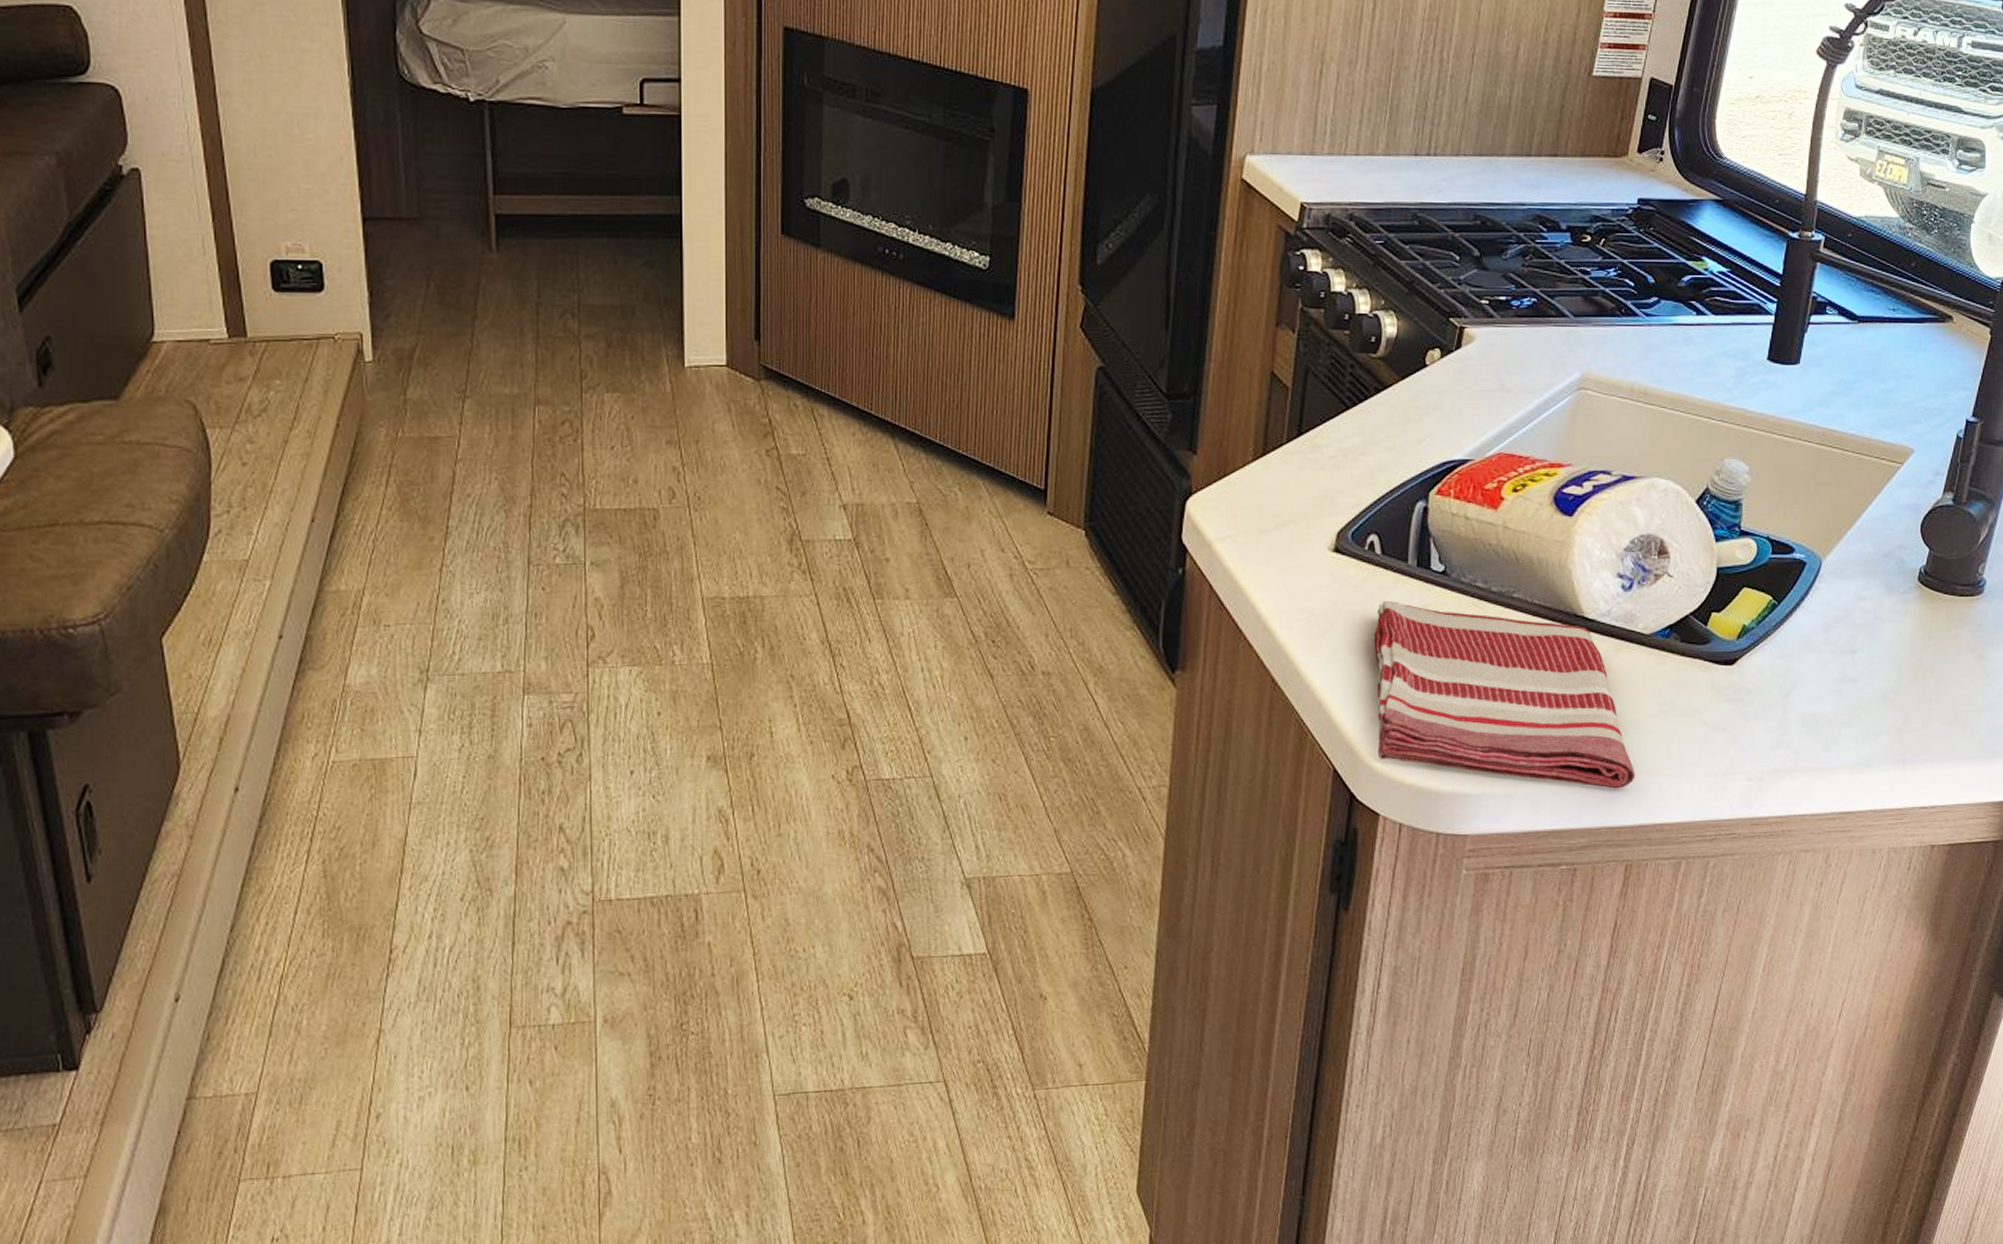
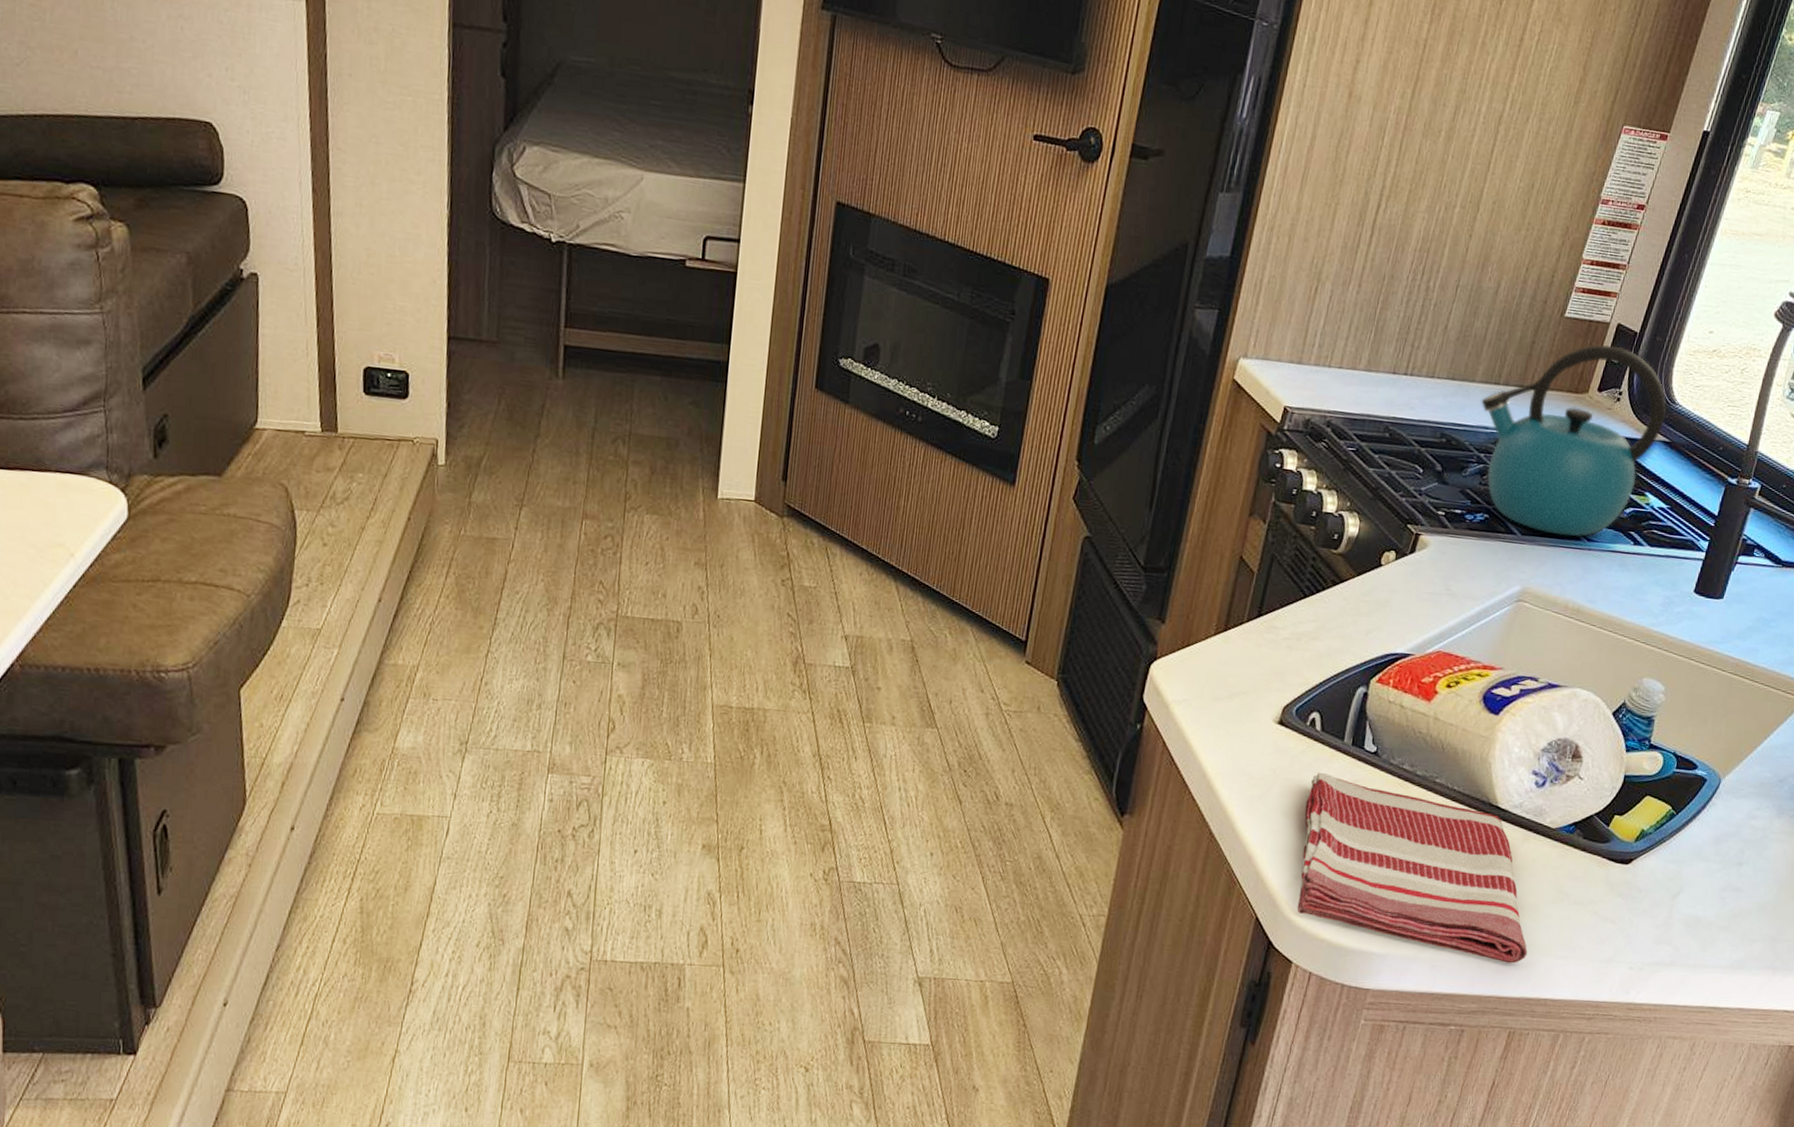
kettle: none [1514,101,1713,313] -> present [1481,344,1667,537]

